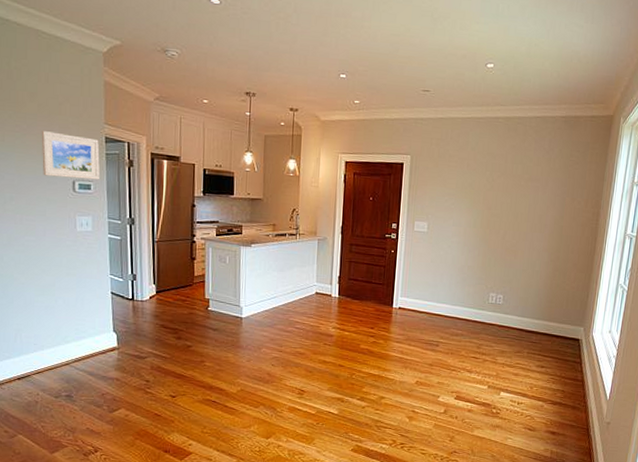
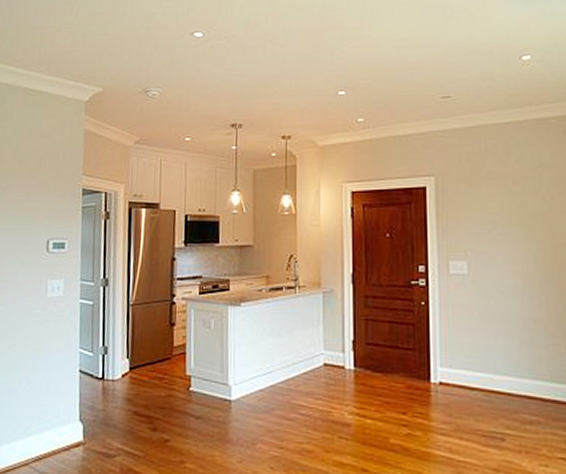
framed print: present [41,131,100,180] -> none [18,188,76,237]

